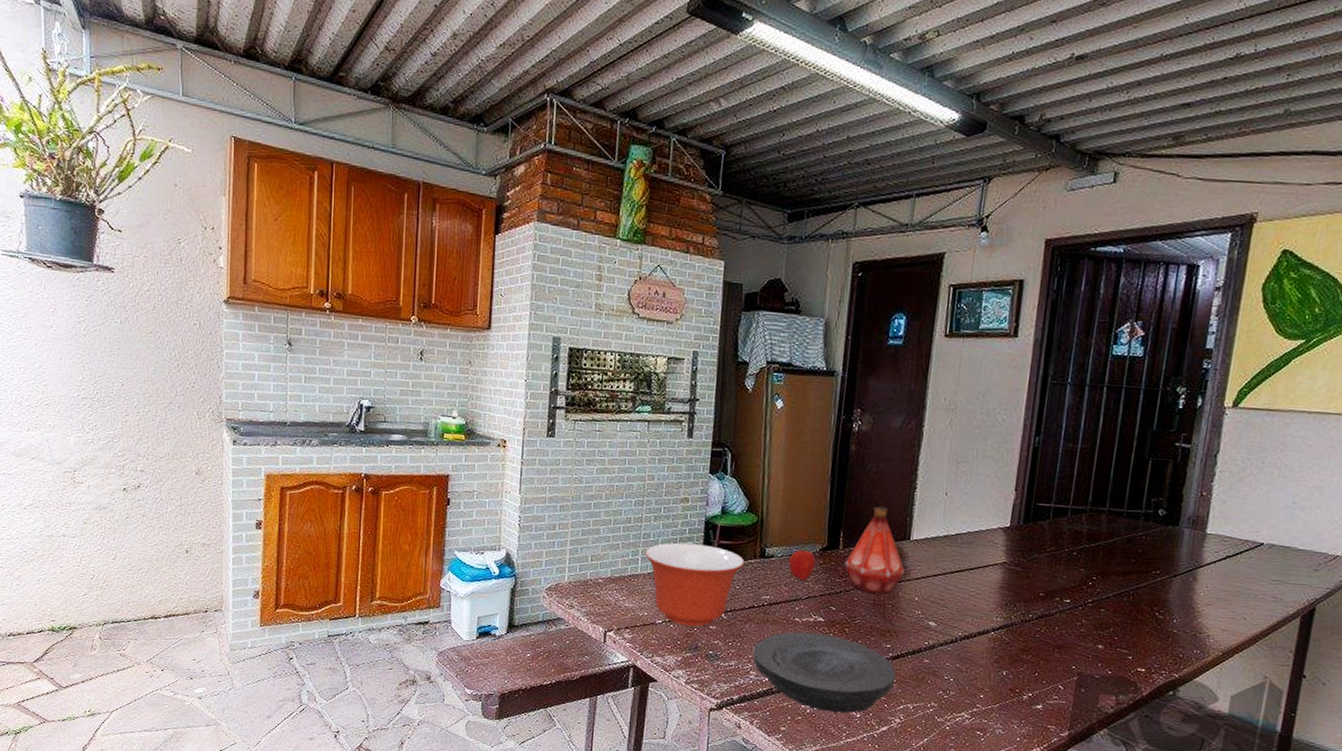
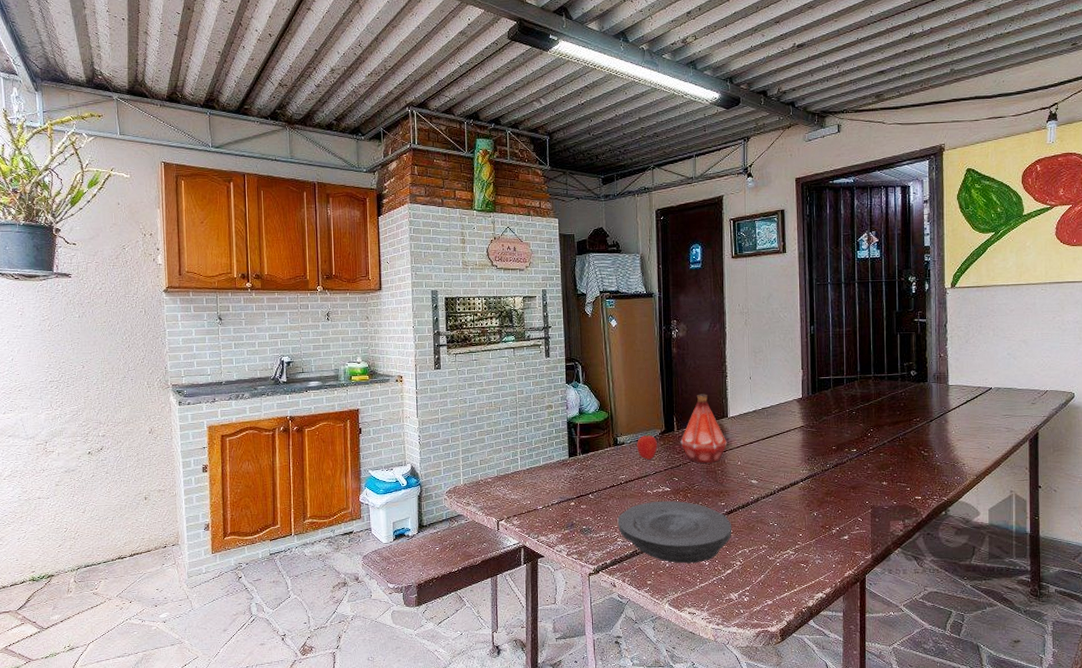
mixing bowl: present [645,542,745,627] -> none [523,441,602,508]

